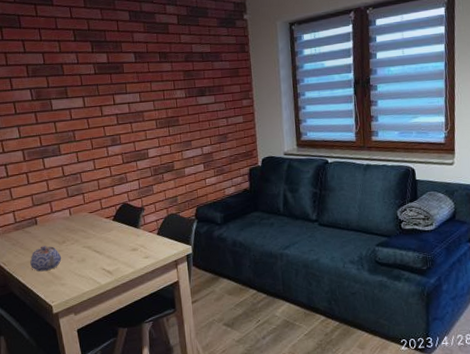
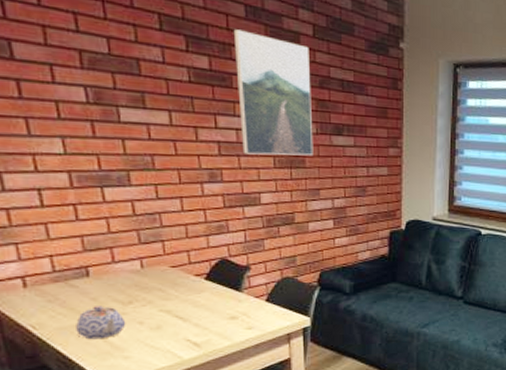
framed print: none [122,29,185,121] -> present [233,29,314,156]

